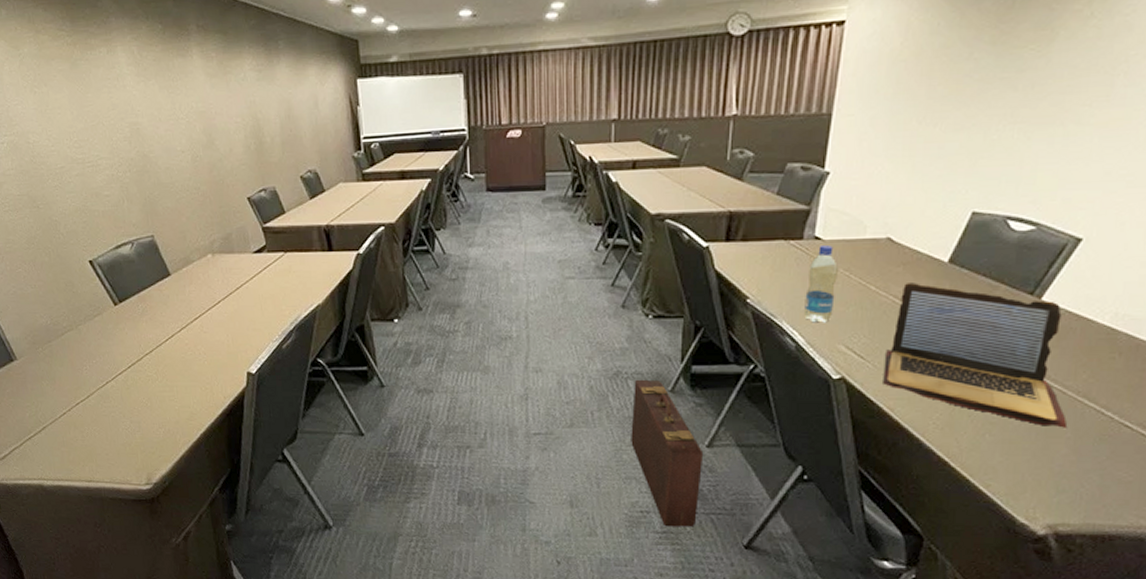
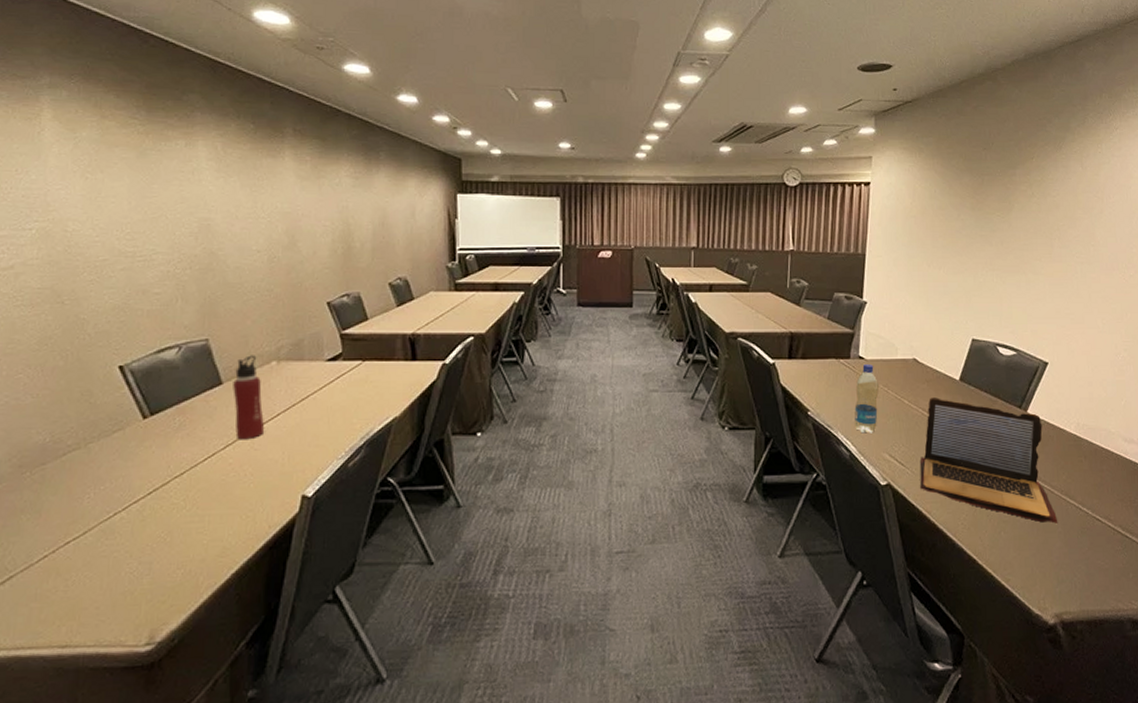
water bottle: none [179,249,210,324] -> present [233,355,265,440]
briefcase: present [631,379,704,527] -> none [710,490,777,646]

